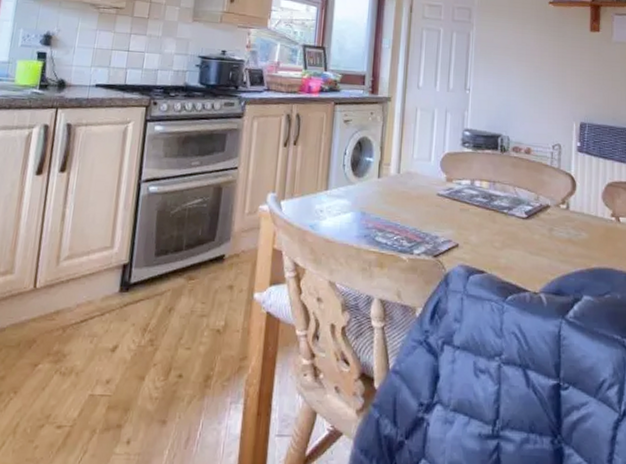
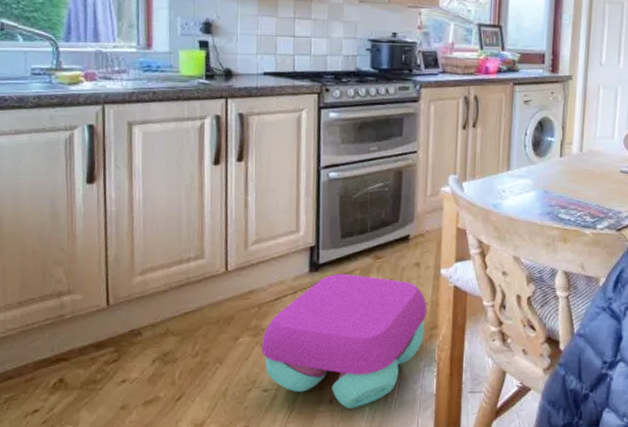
stool: none [60,295,238,452] -> present [261,274,427,408]

